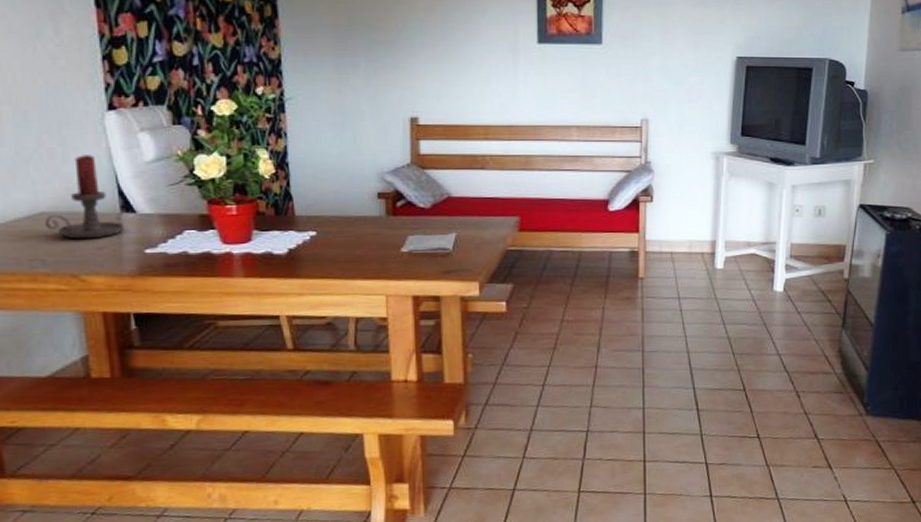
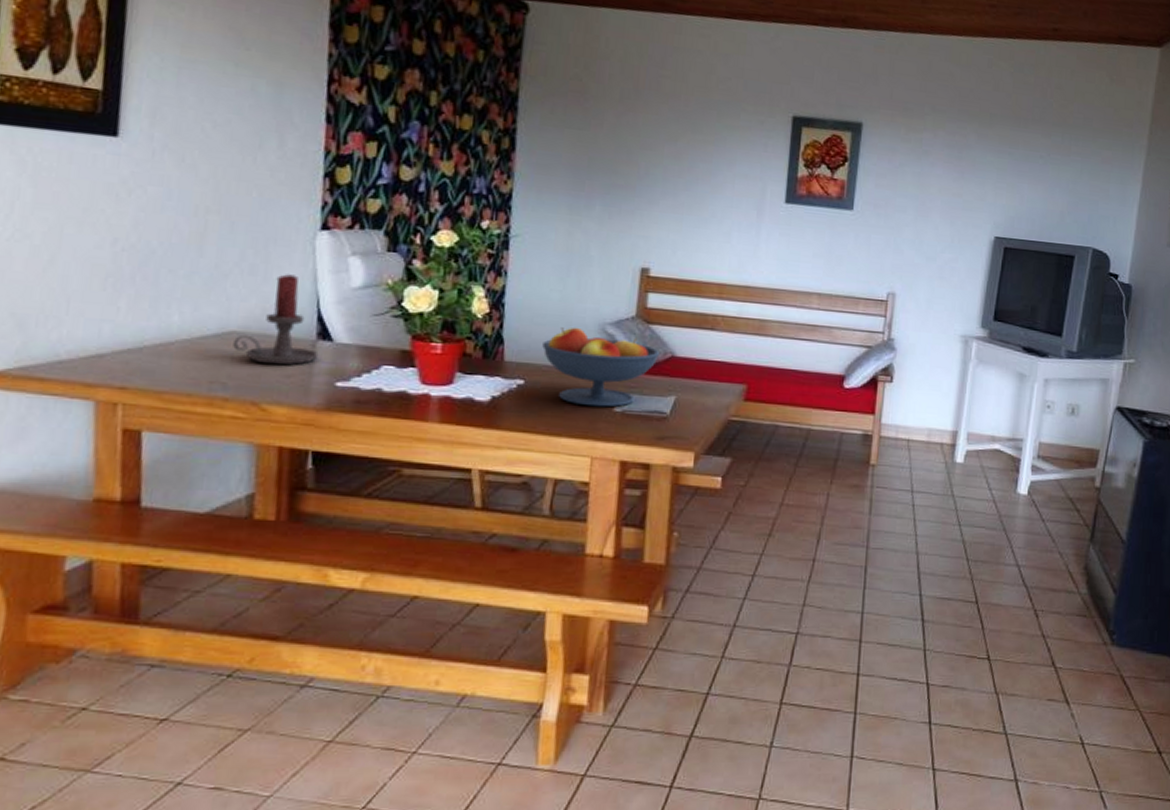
fruit bowl: none [328,178,436,250] -> present [542,327,659,408]

